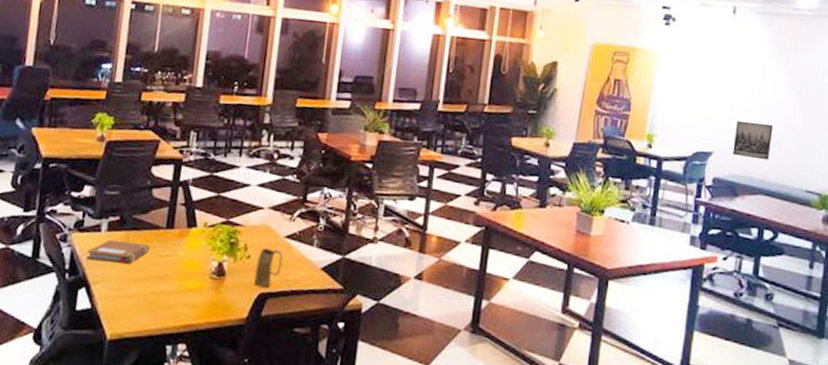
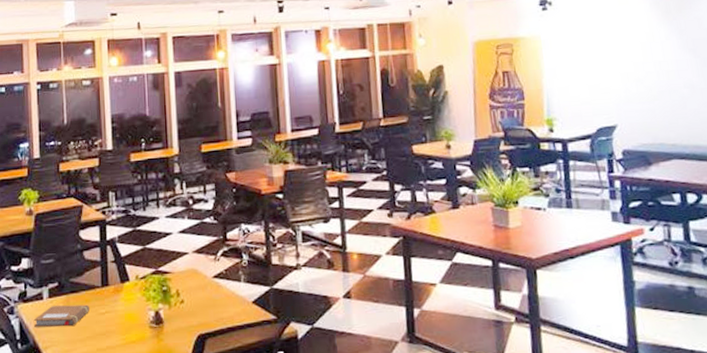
mug: present [254,248,283,288] -> none [190,291,214,329]
wall art: present [733,120,773,160] -> none [634,87,677,125]

